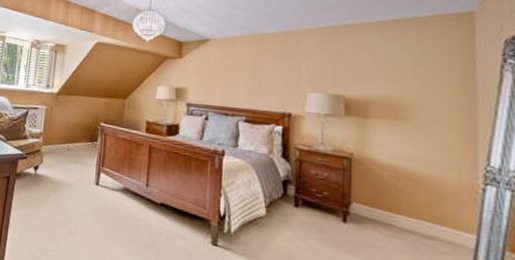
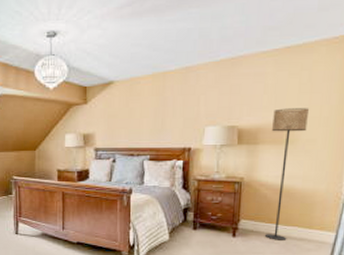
floor lamp: none [384,81,428,236] -> present [265,108,310,240]

